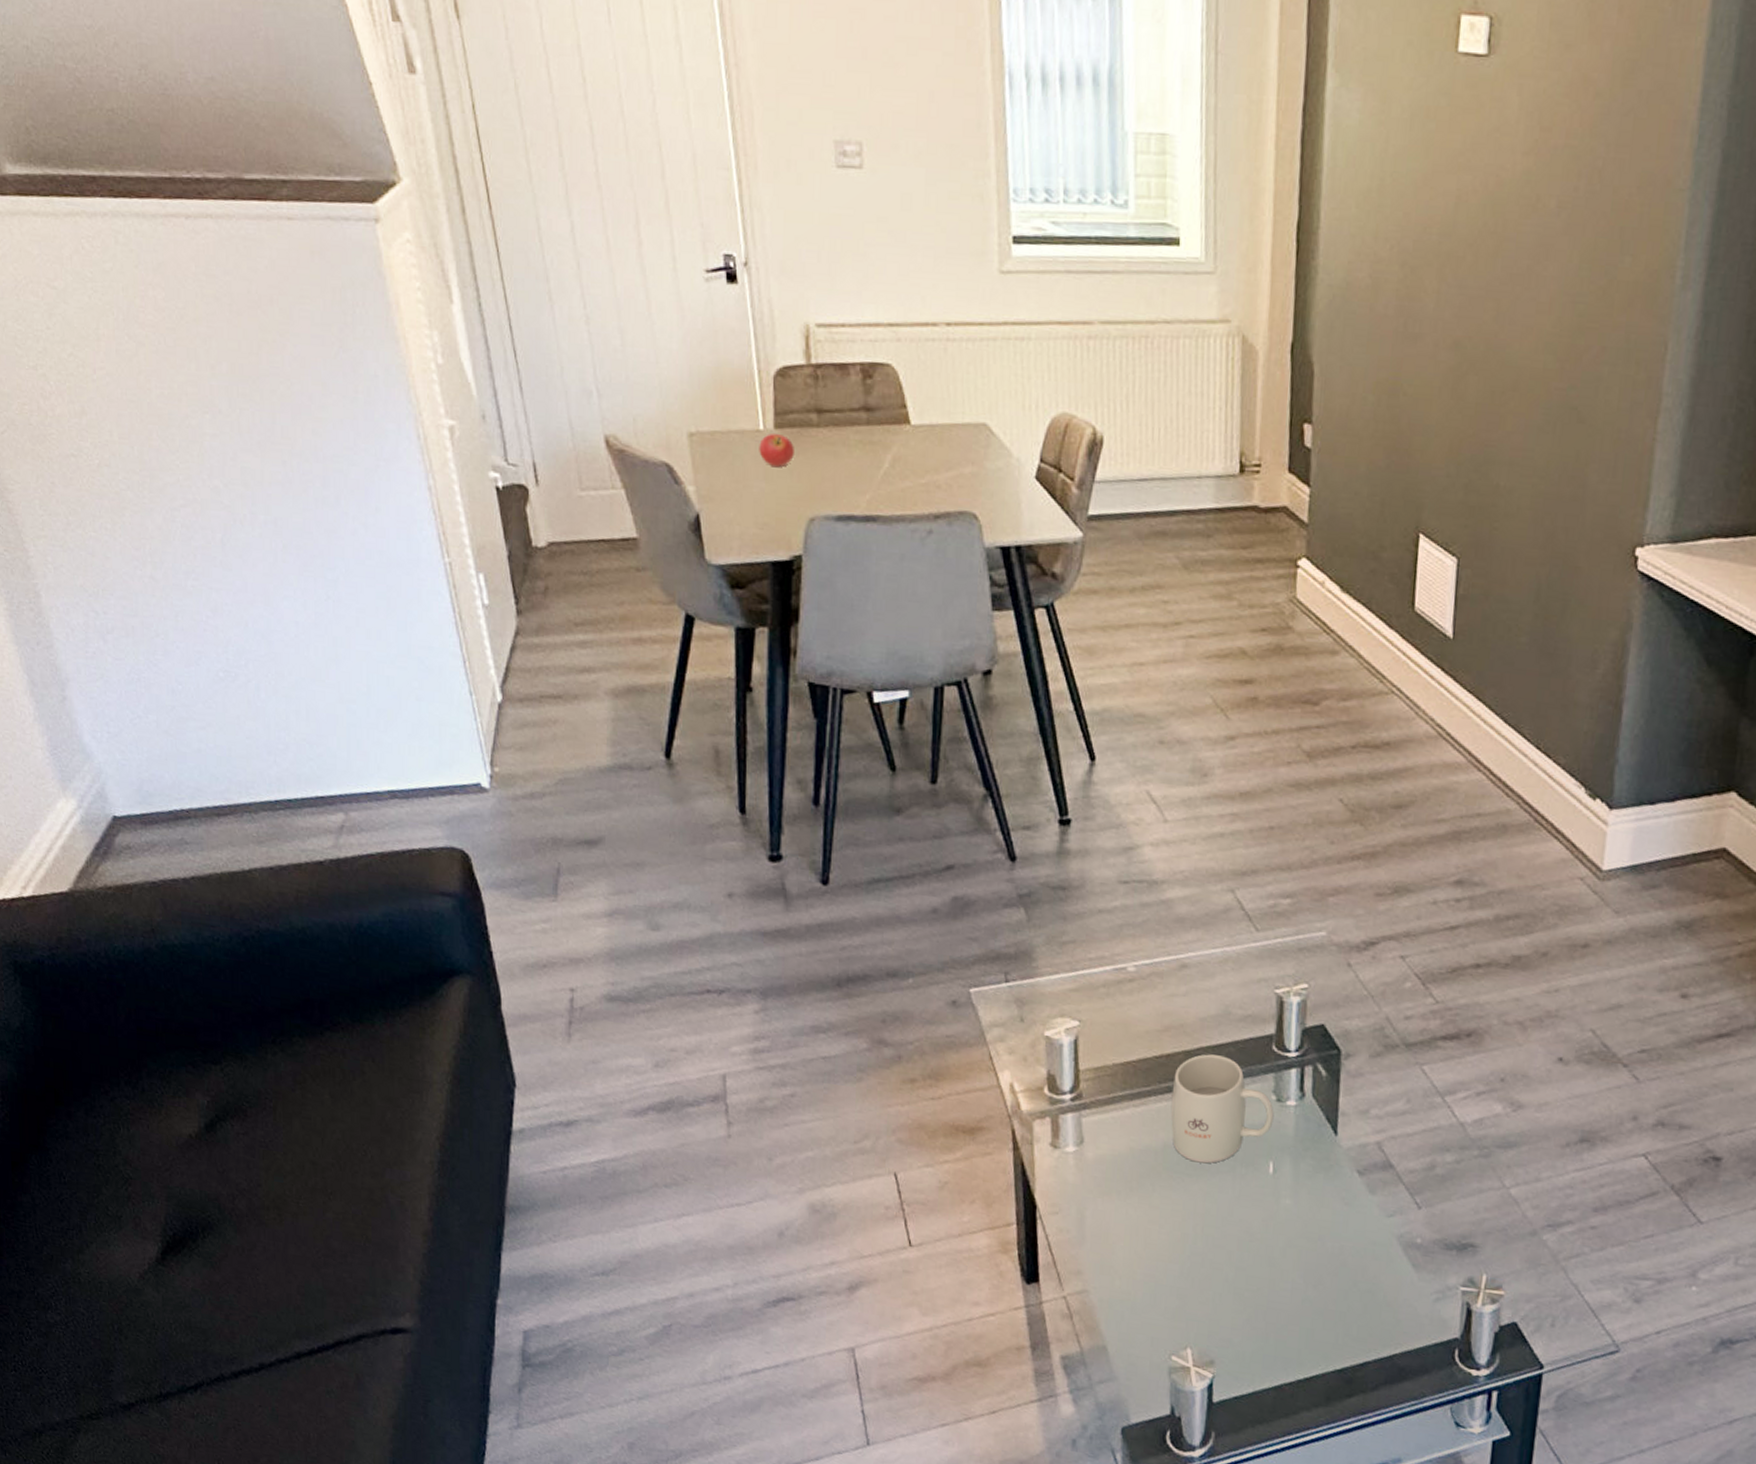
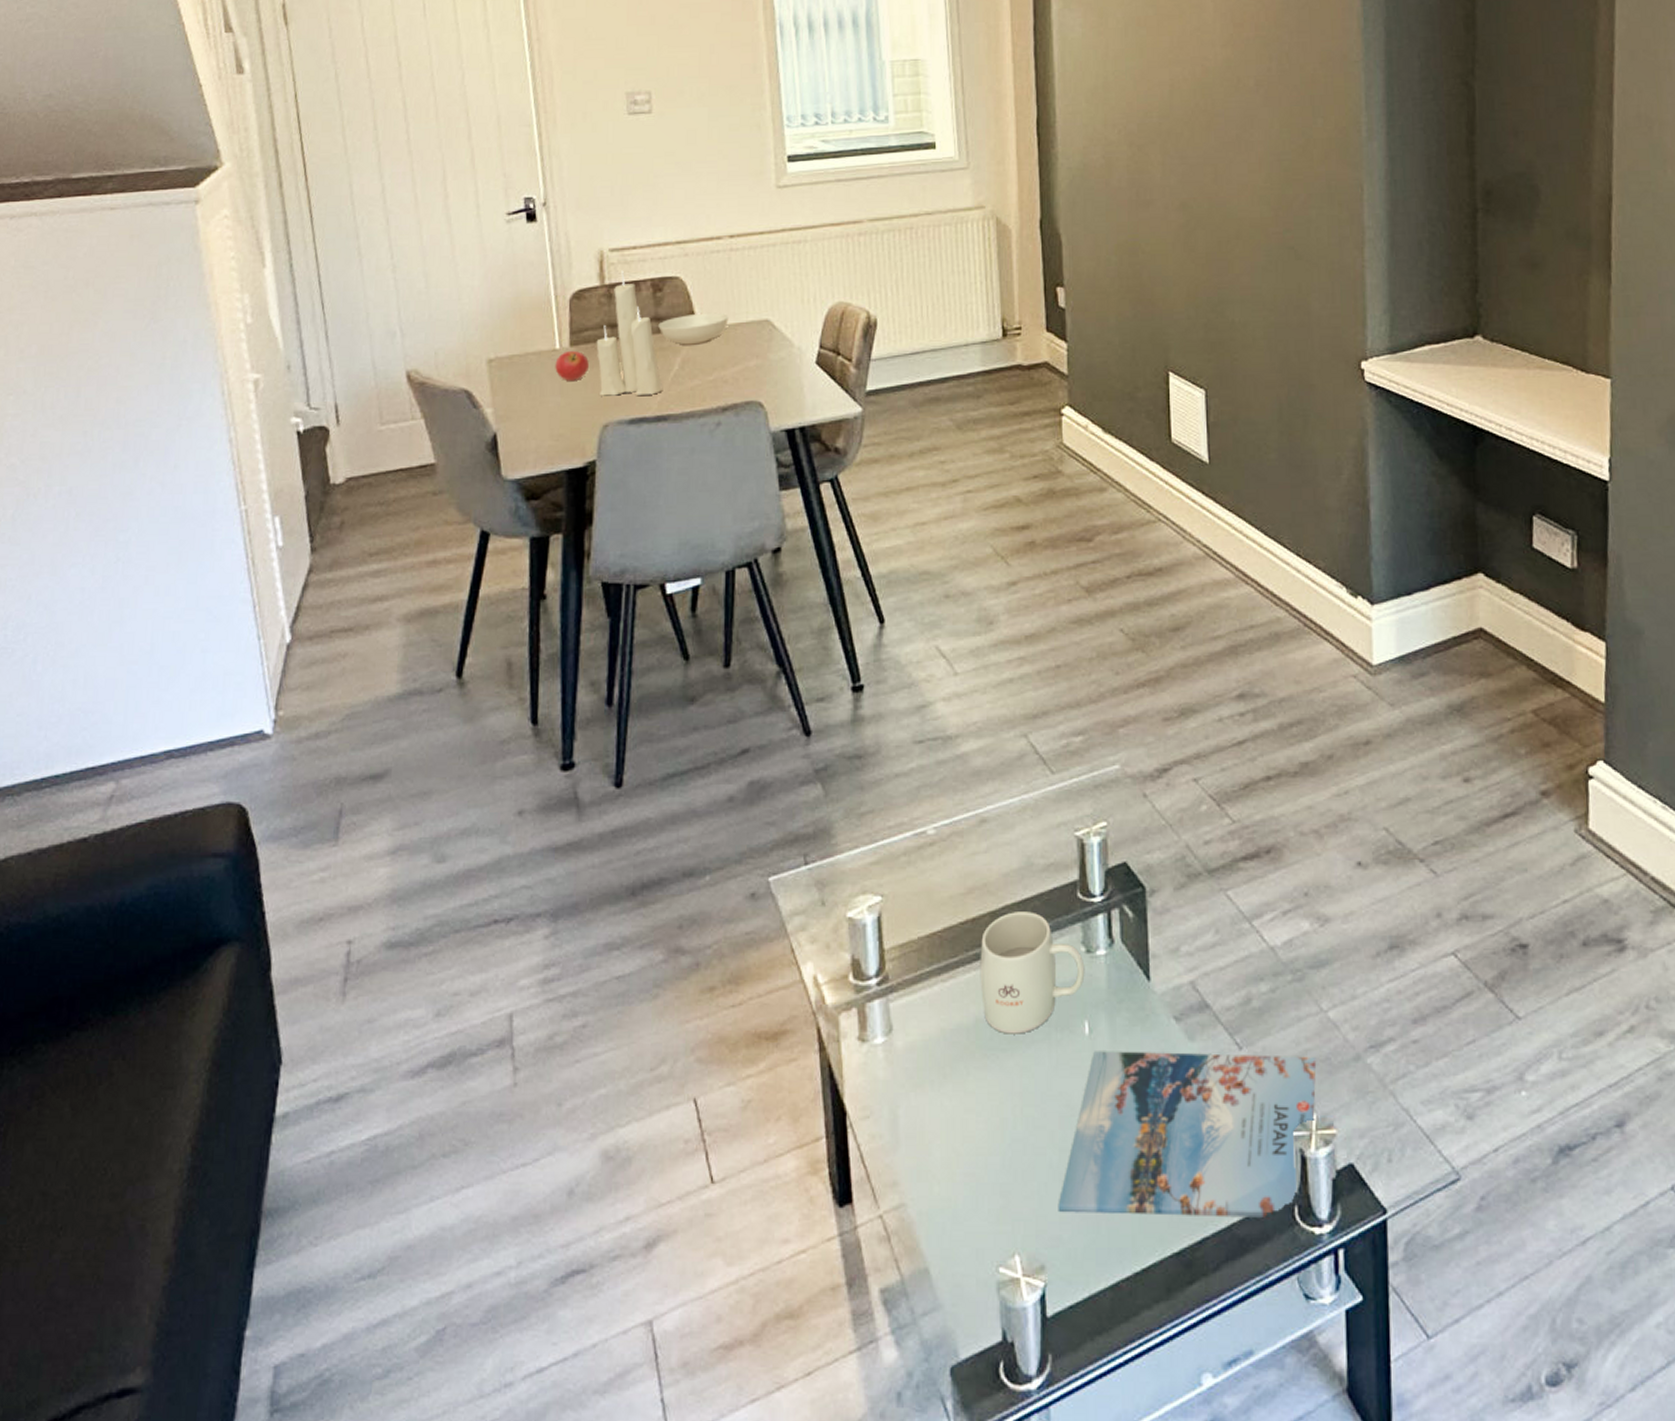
candle: none [802,349,873,492] -> present [596,270,663,396]
bowl: none [868,408,943,444] -> present [658,312,729,346]
magazine: none [1230,1189,1493,1356] -> present [1058,1051,1317,1219]

